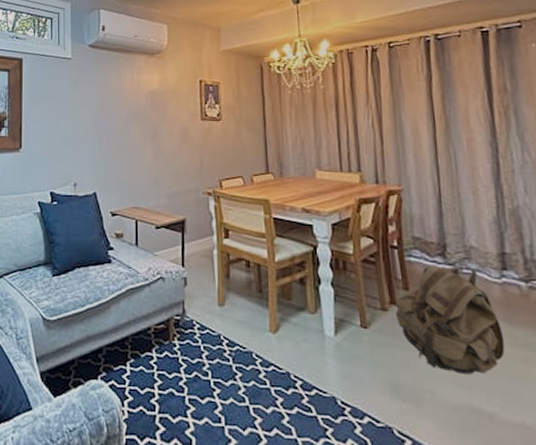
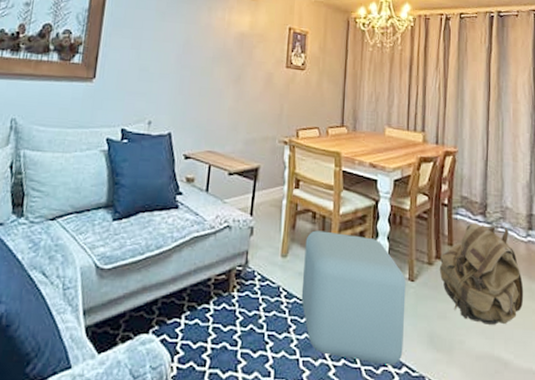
cube: none [242,279,363,415] -> present [301,230,406,366]

